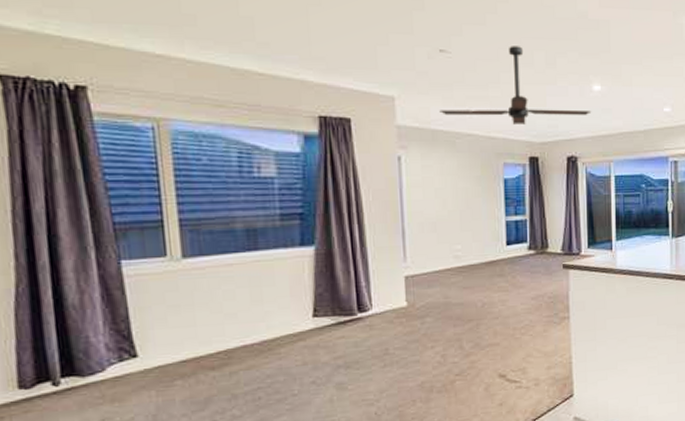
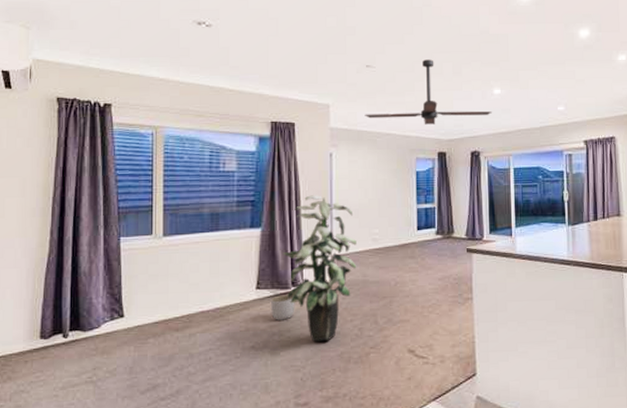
planter: none [333,322,364,351] -> present [271,295,295,320]
indoor plant: none [344,206,437,372] -> present [282,195,357,342]

